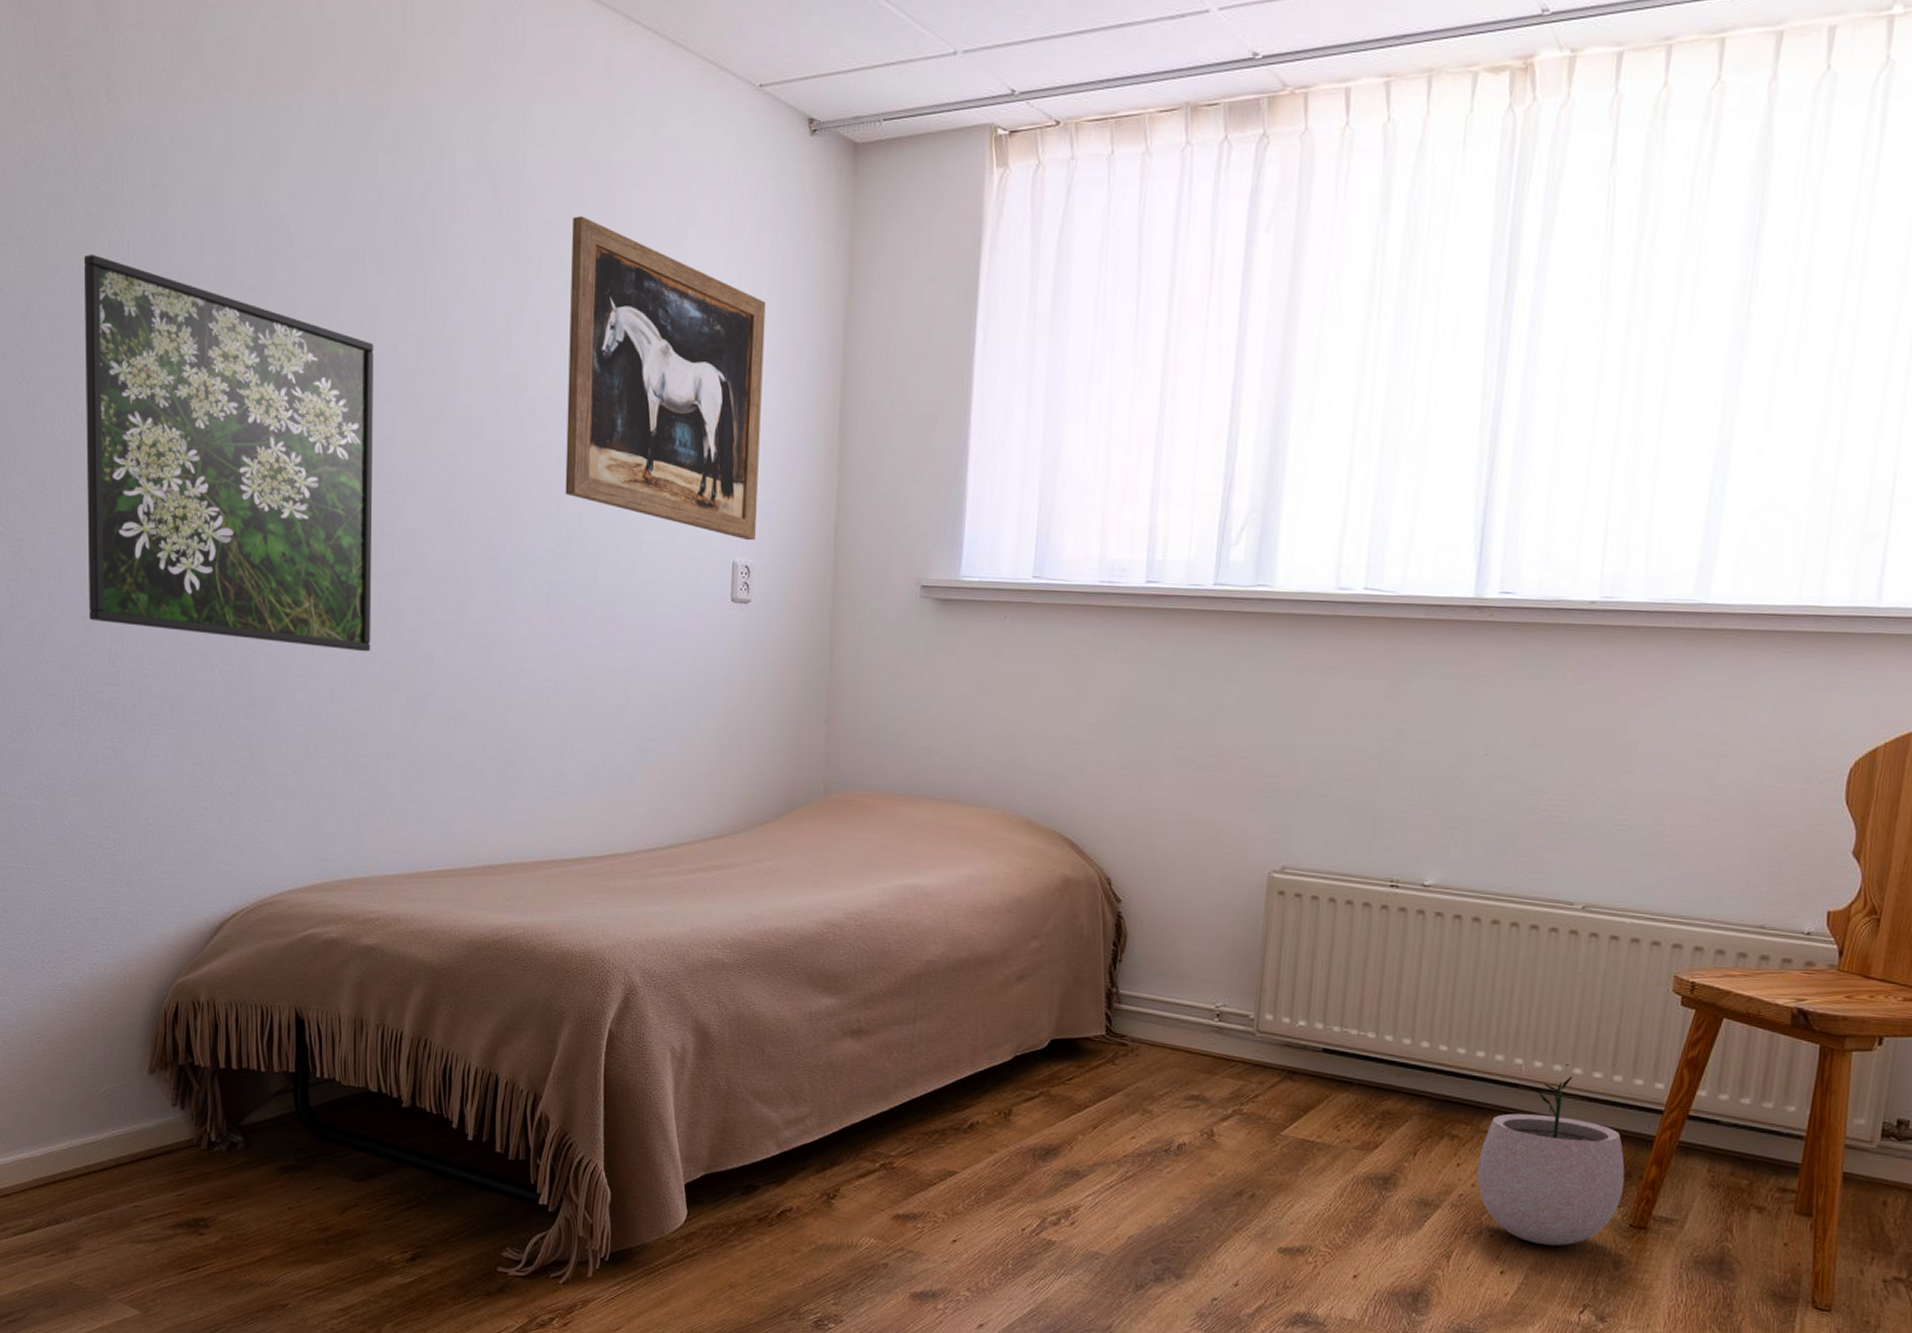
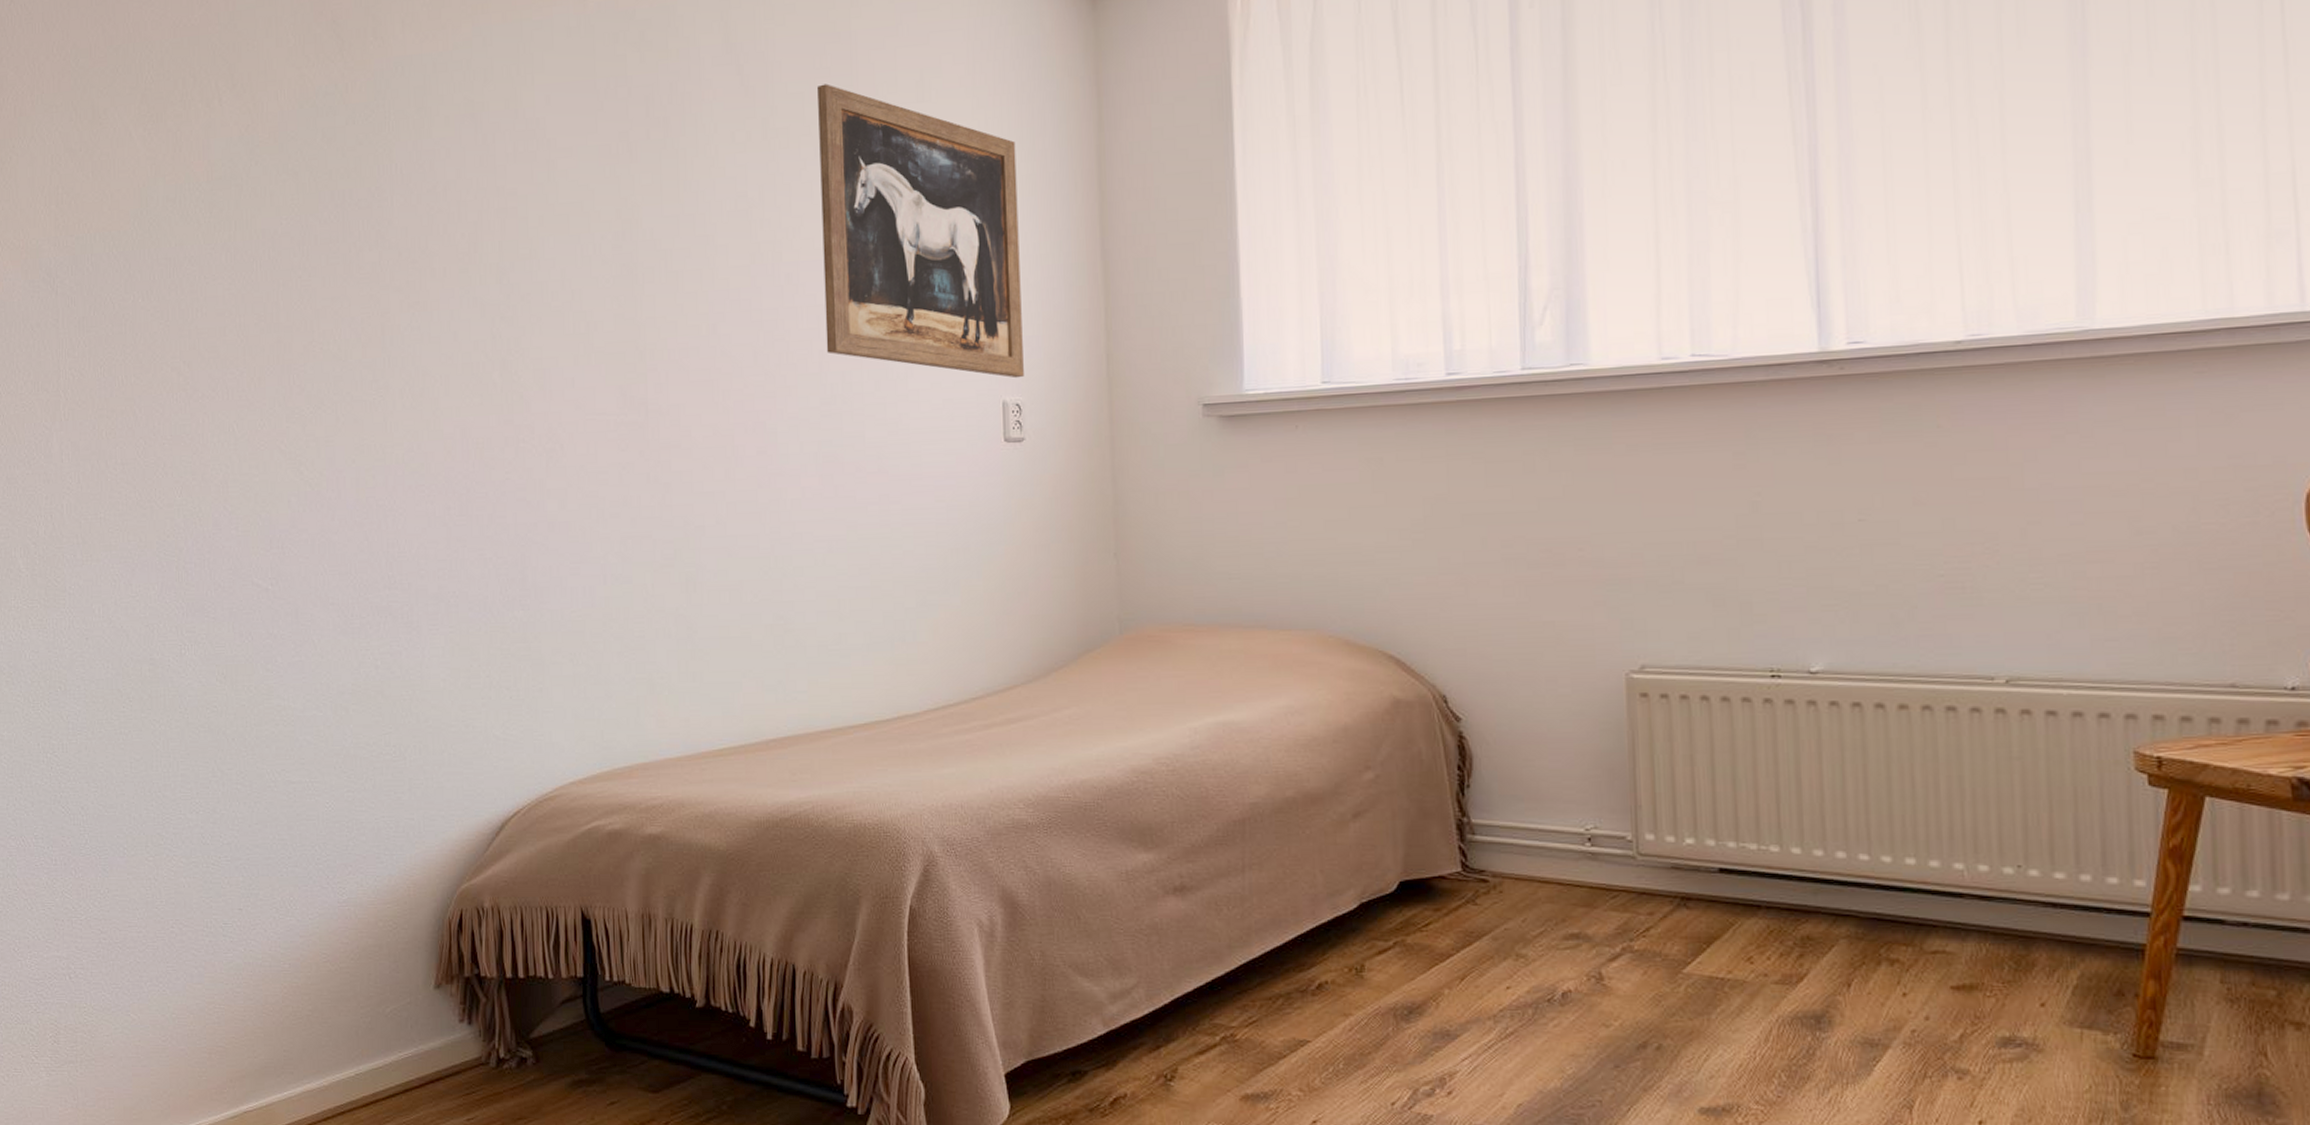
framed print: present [83,254,374,652] -> none [355,179,641,532]
plant pot: present [1477,1077,1625,1246] -> none [1928,880,2118,1086]

